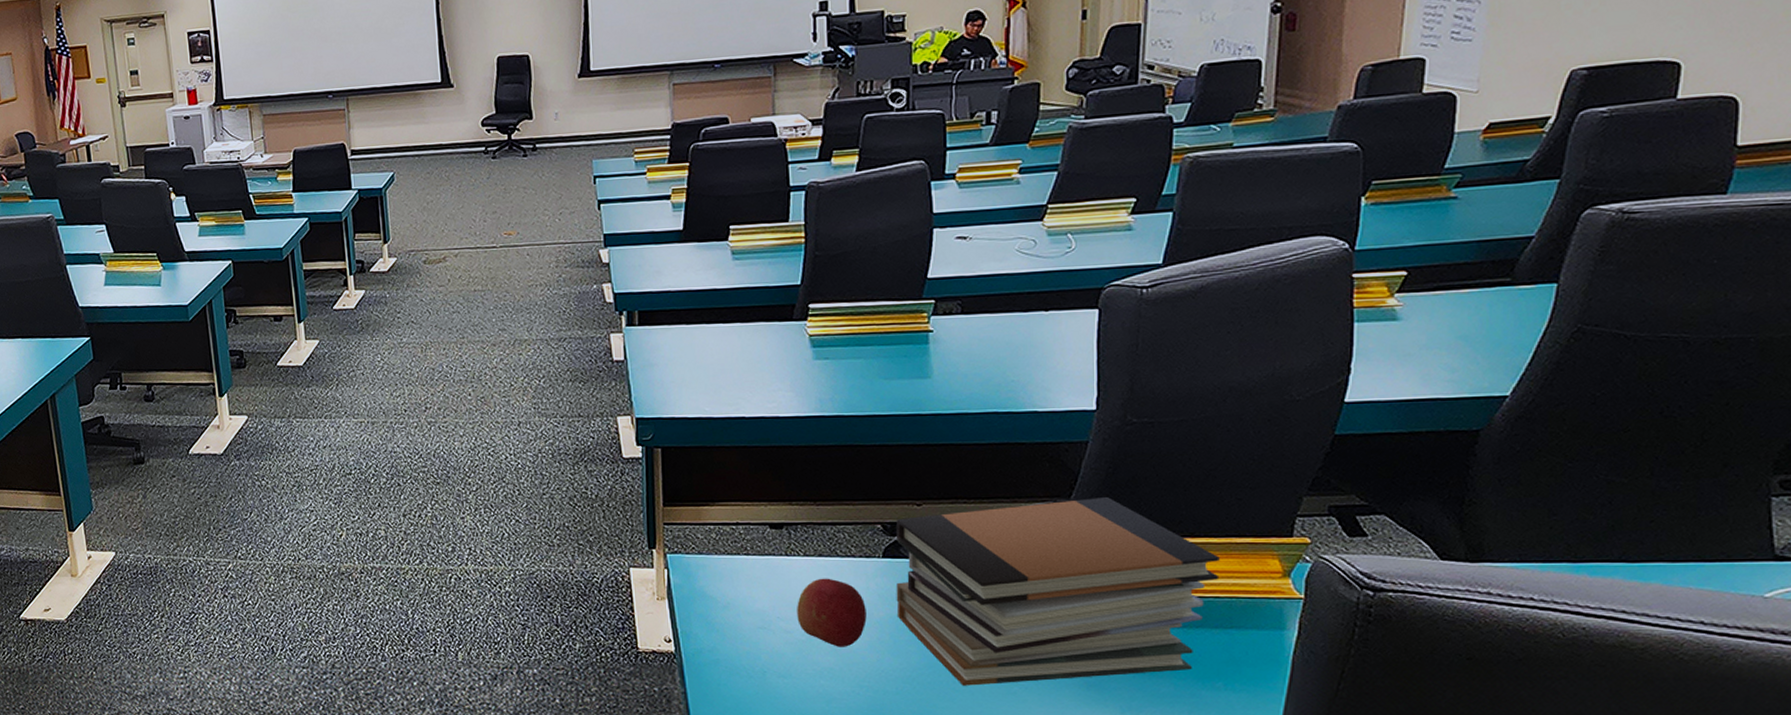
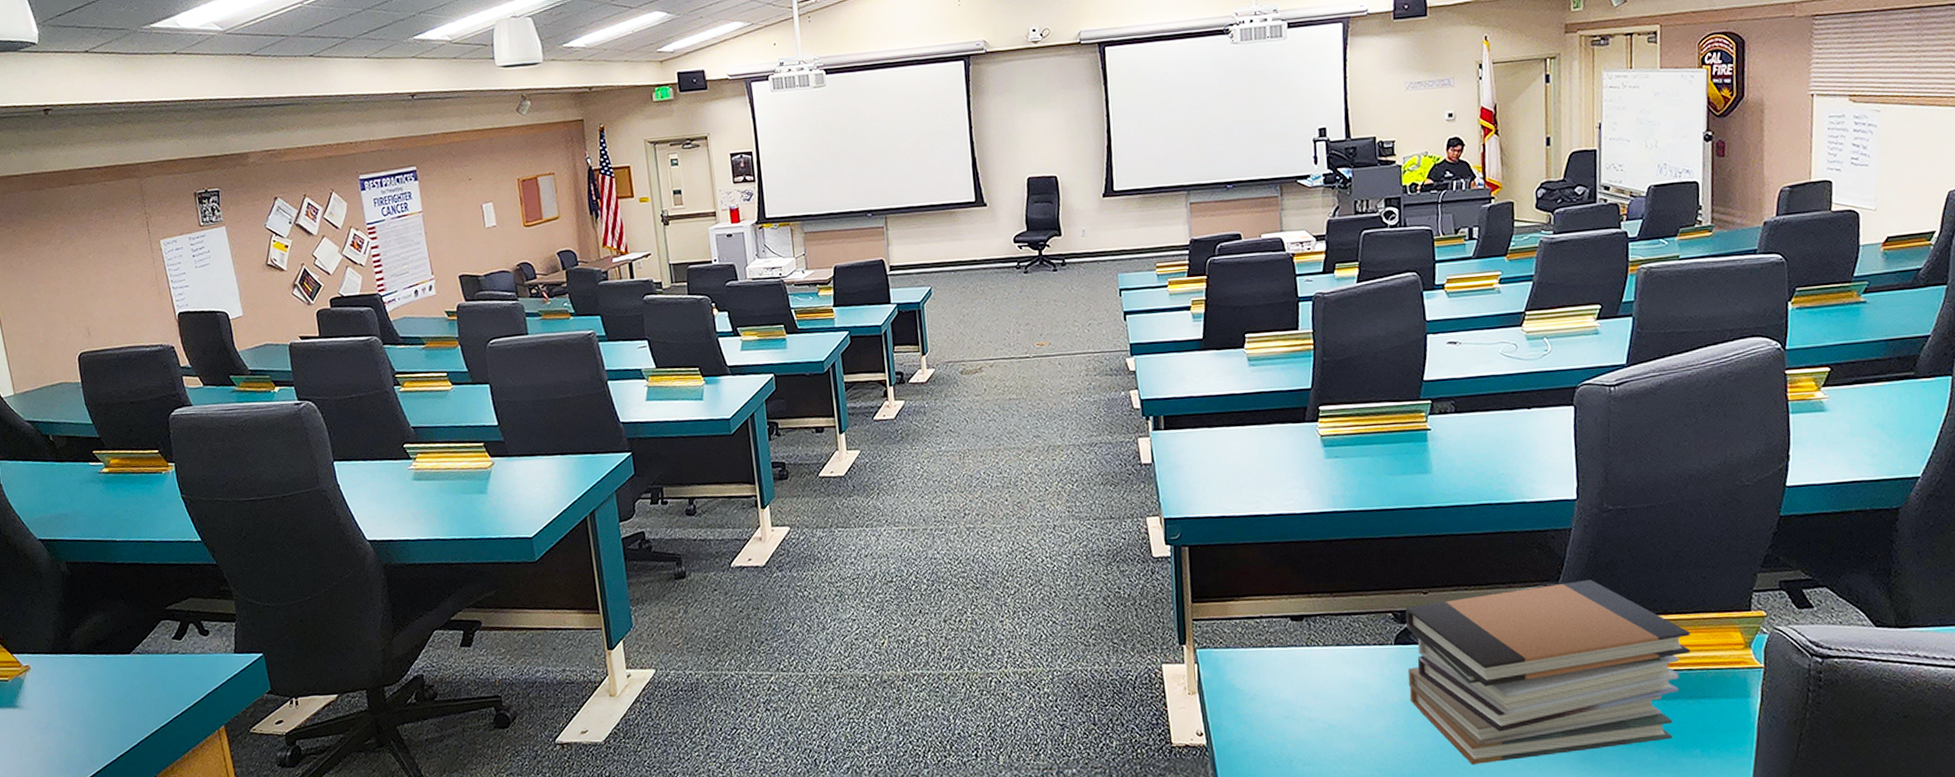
apple: present [797,578,867,647] -> none [1318,666,1383,733]

